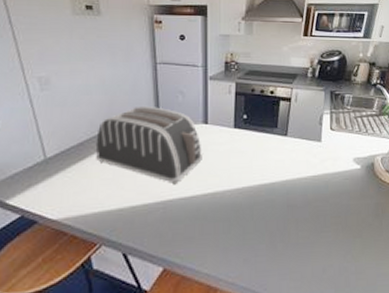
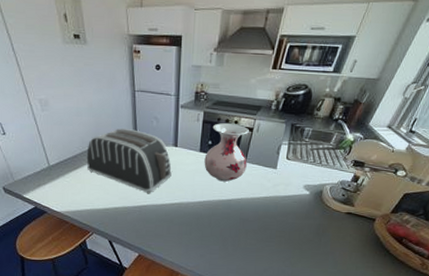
vase: none [240,94,289,162] -> present [204,123,249,182]

